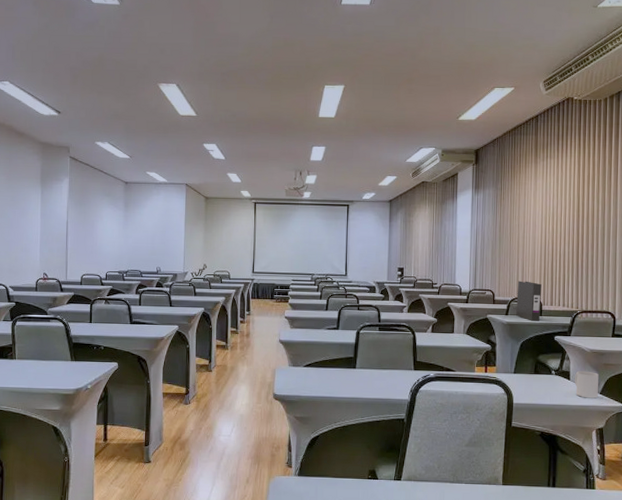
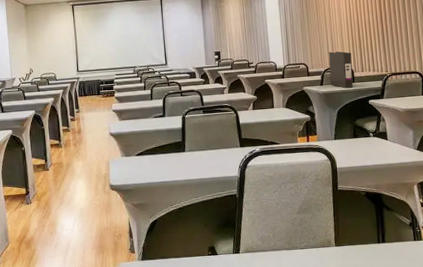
cup: present [575,370,599,399] -> none [392,129,415,156]

